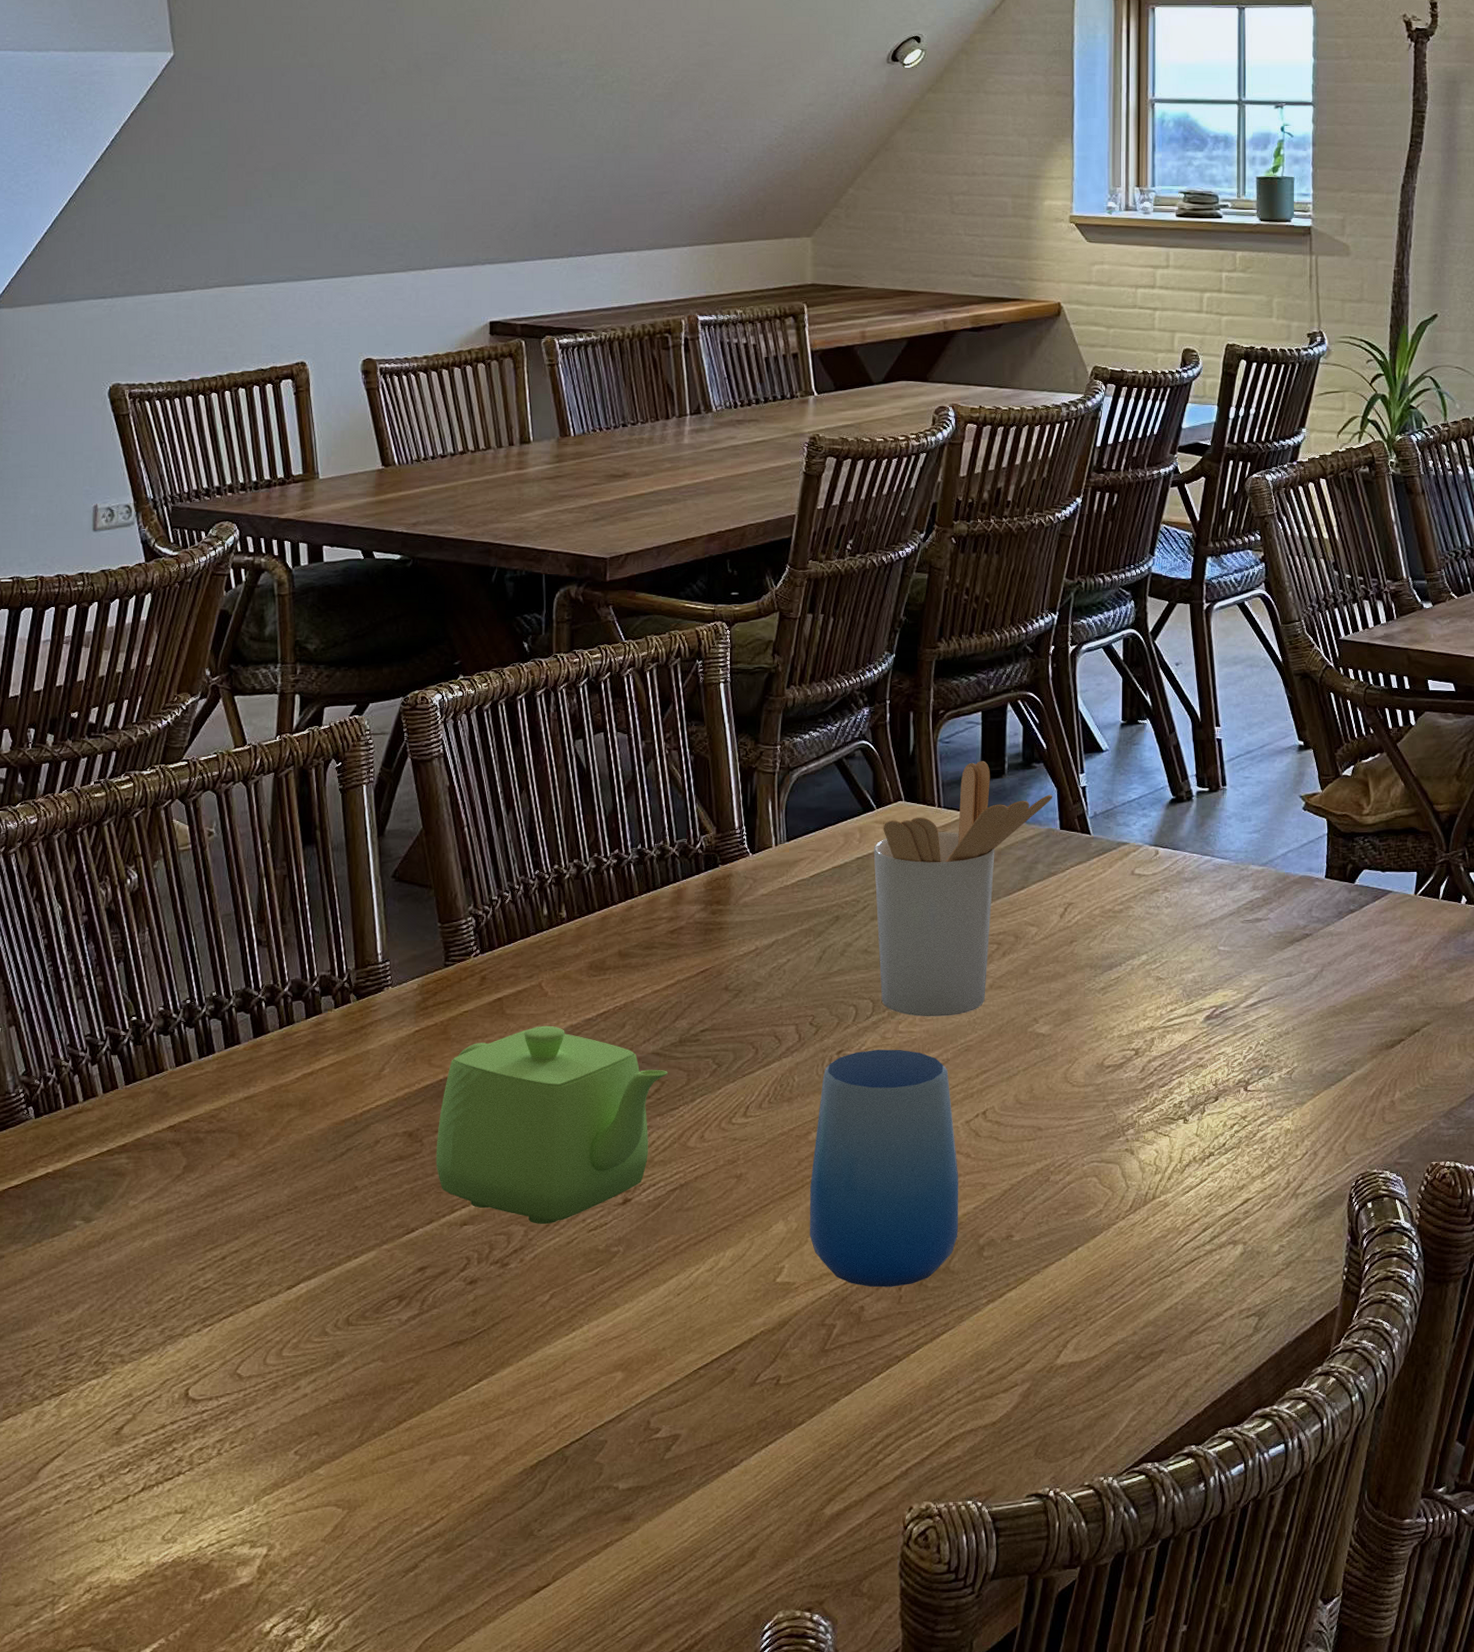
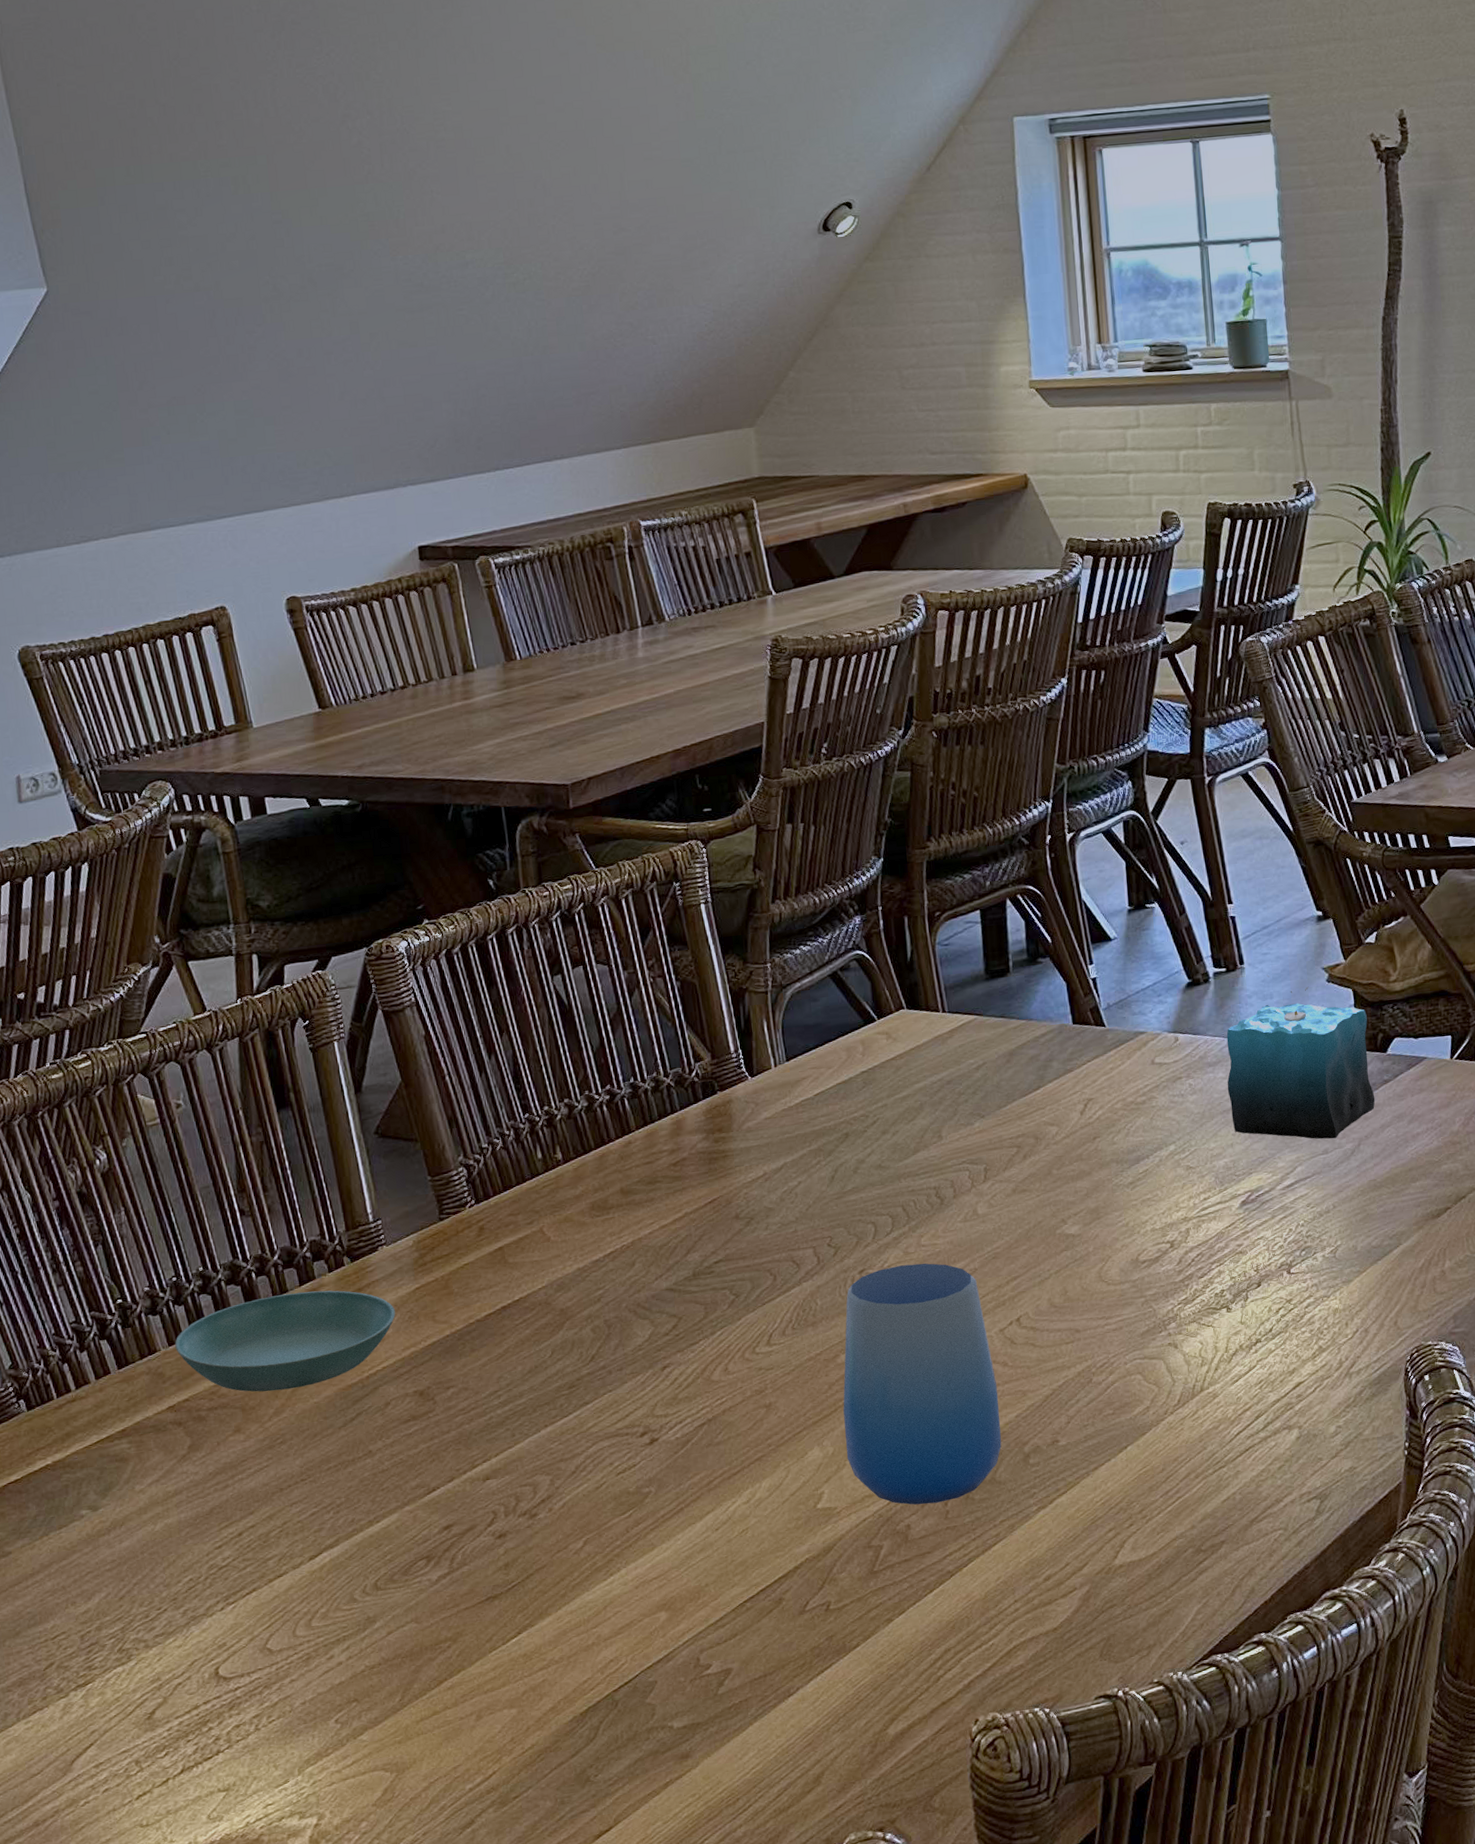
saucer: none [182,1024,394,1120] -> present [175,1290,395,1392]
teapot: present [436,1025,668,1225] -> none [449,1270,684,1472]
utensil holder: present [873,761,1053,1017] -> none [878,960,1063,1228]
candle: none [1201,798,1341,963] -> present [1226,974,1375,1139]

